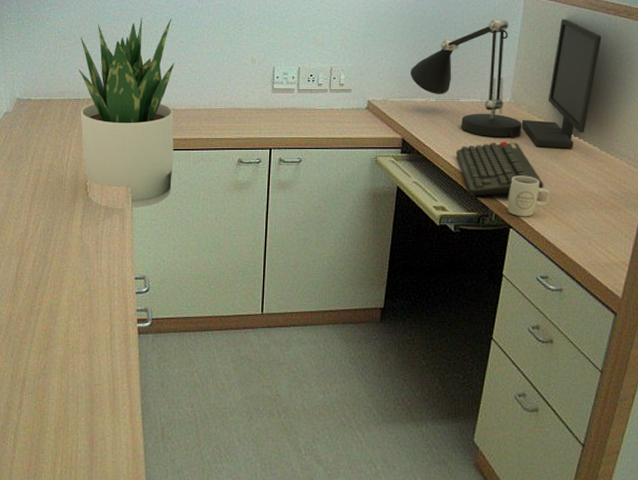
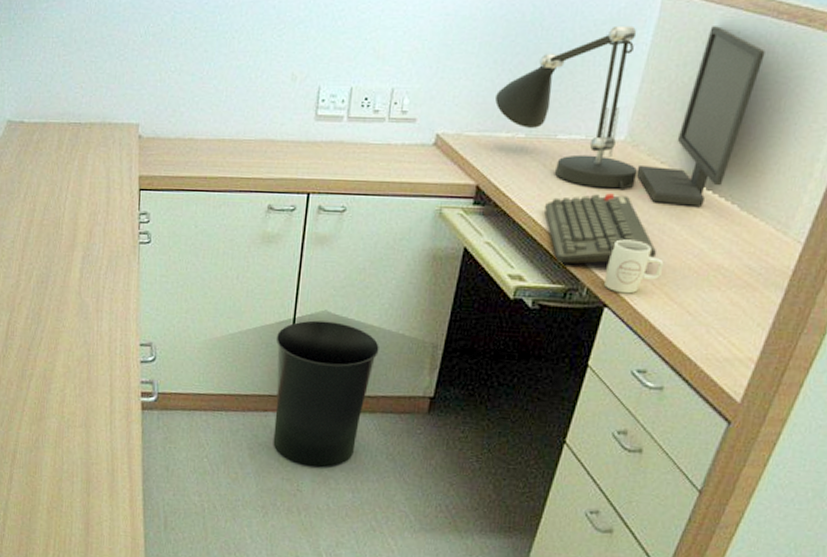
planter: present [78,17,175,209] -> none [80,17,197,261]
waste bin: none [250,250,336,374] -> present [273,320,379,468]

